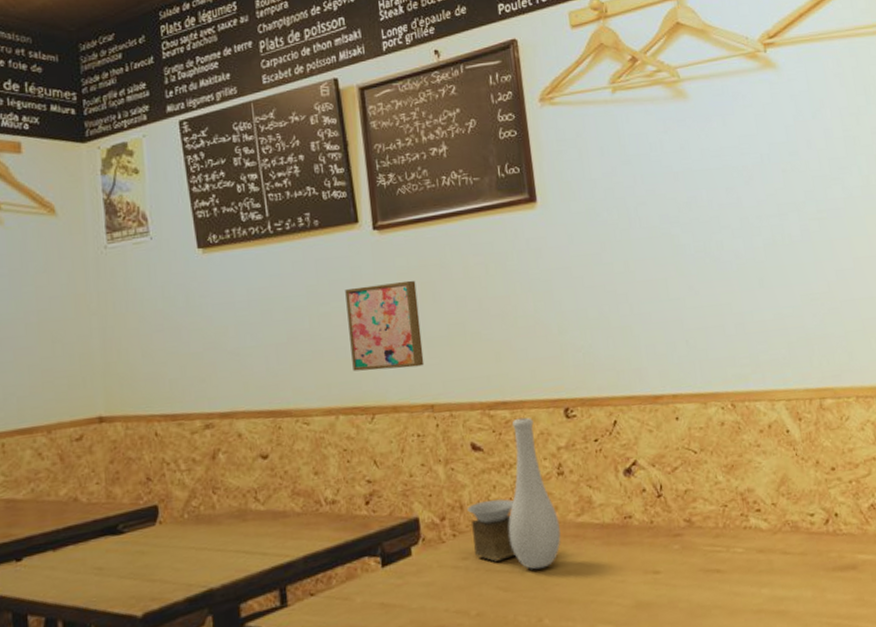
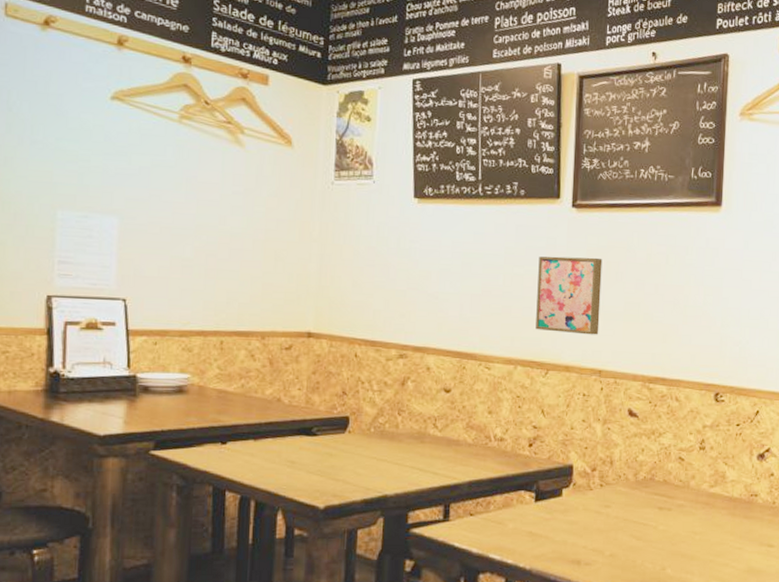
vase: present [467,417,561,570] -> none [616,394,694,526]

